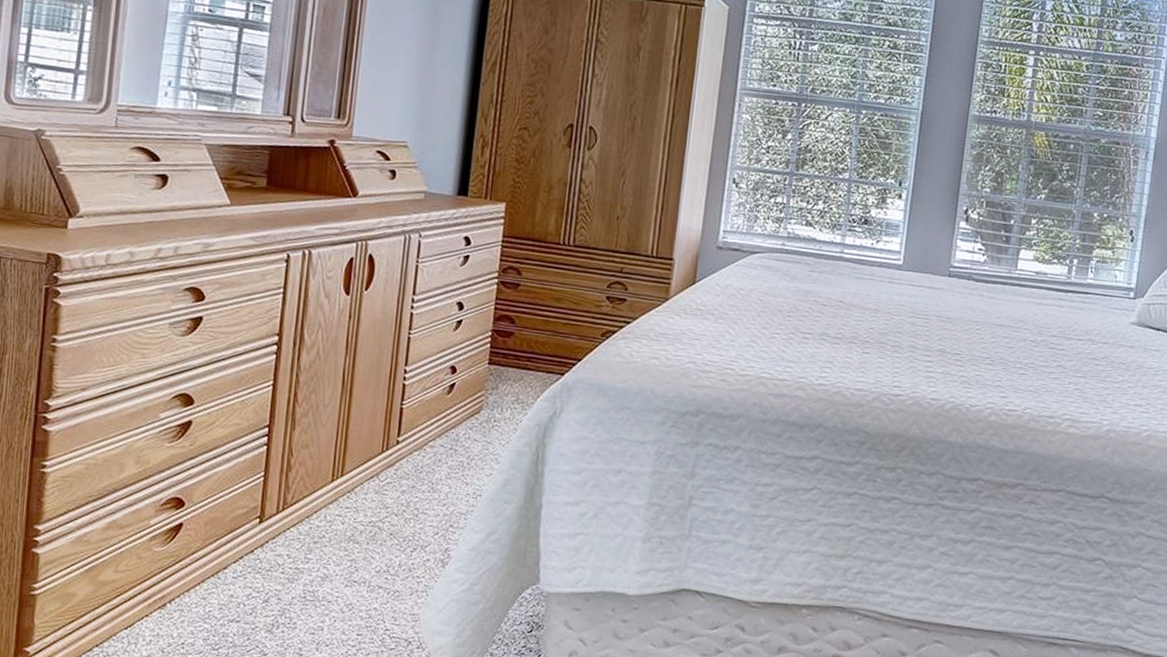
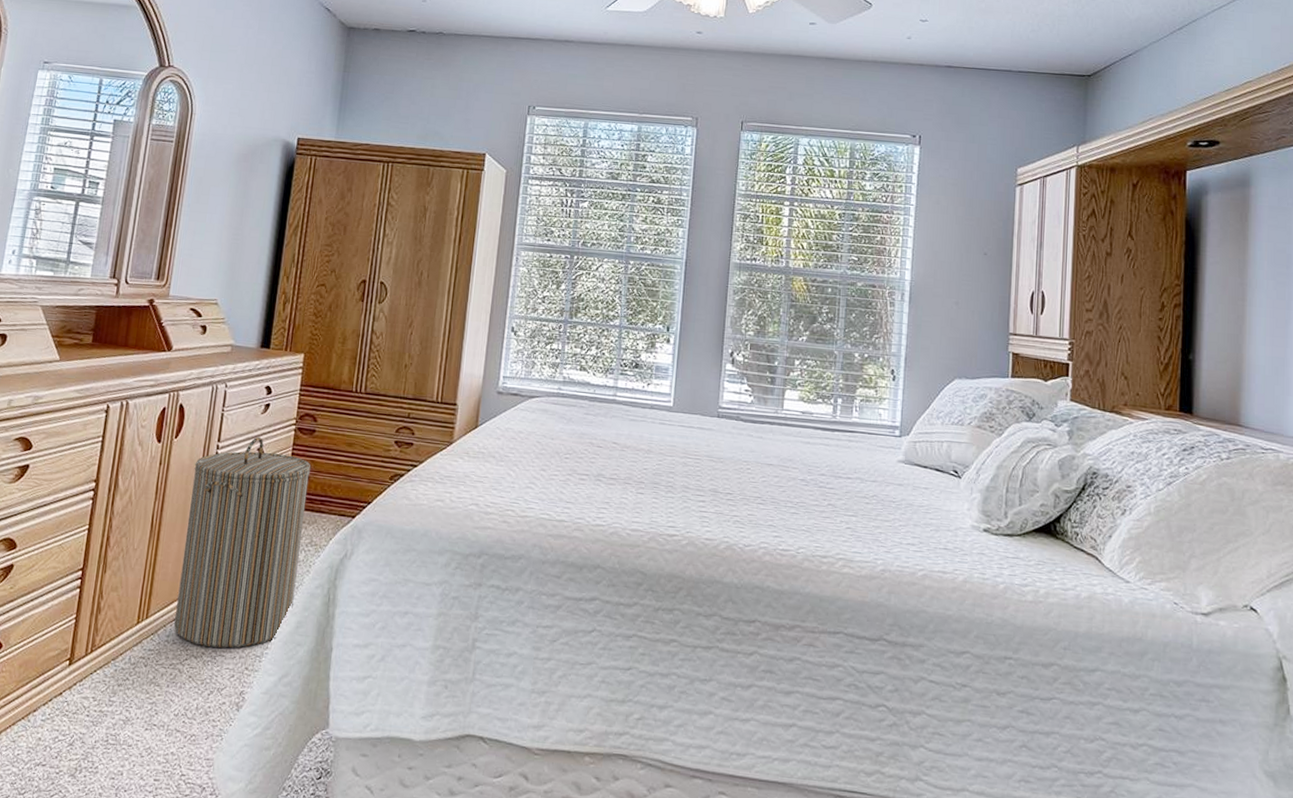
laundry hamper: none [372,290,516,506] -> present [174,436,311,648]

